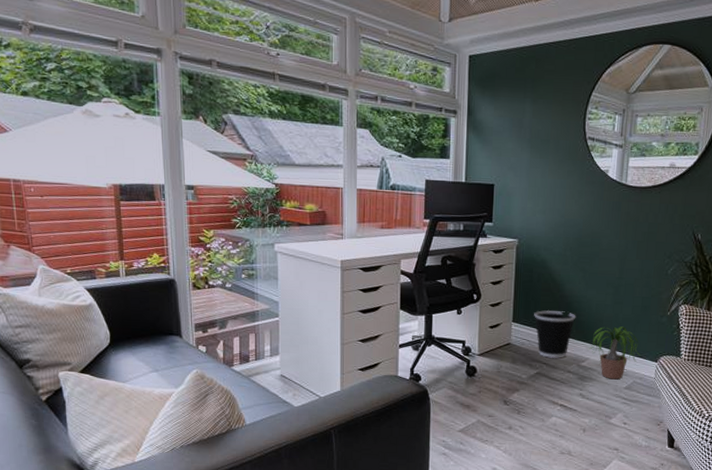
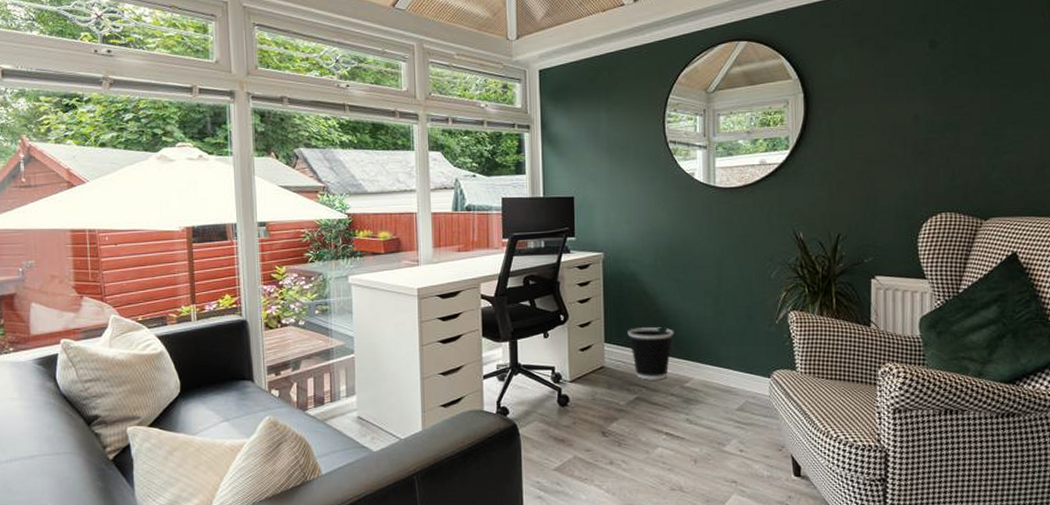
potted plant: present [586,326,641,380] -> none [689,340,751,400]

